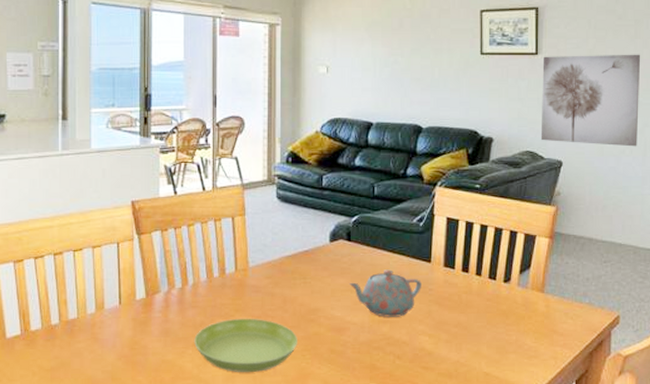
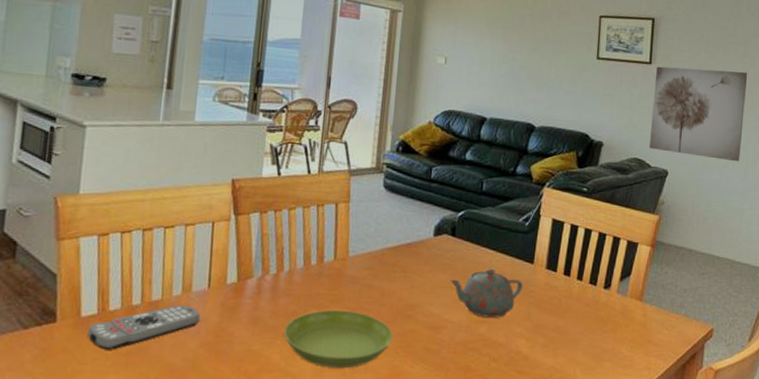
remote control: none [13,322,115,367] -> present [87,305,201,350]

